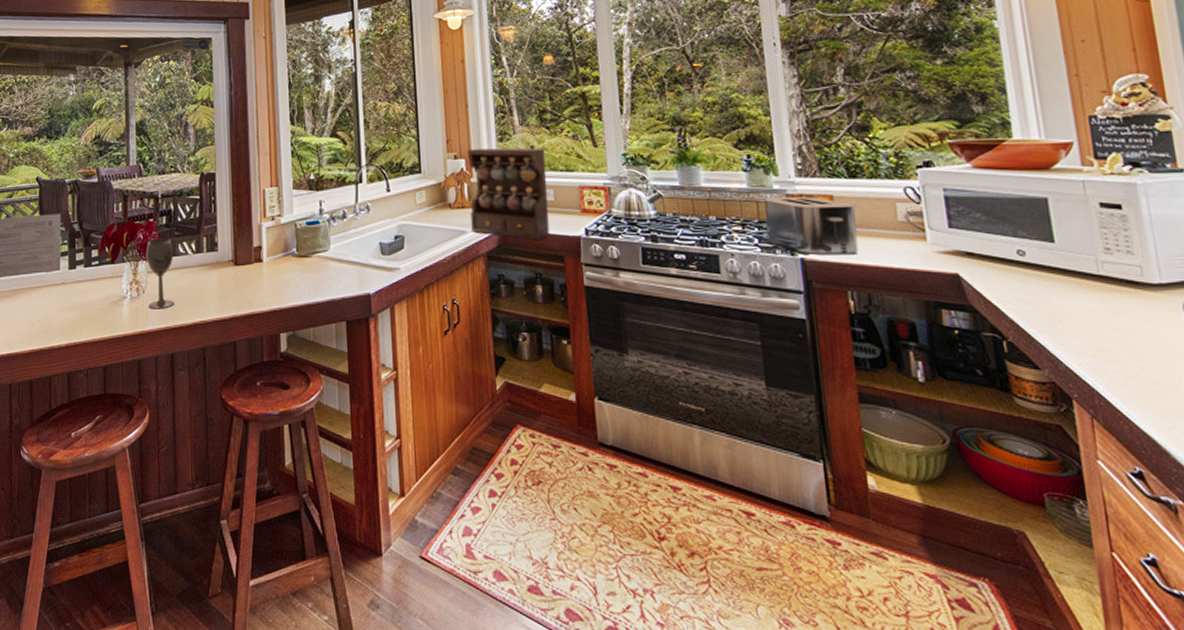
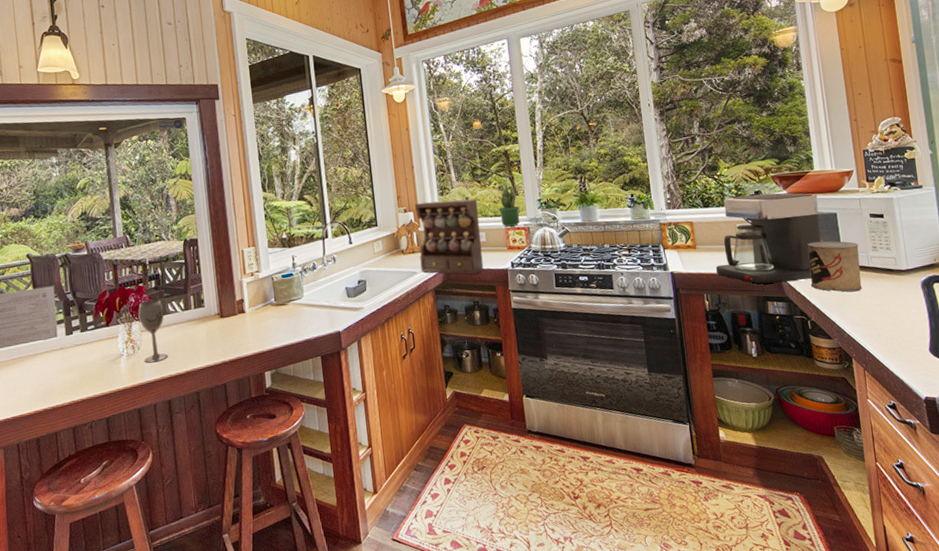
planter: none [571,133,599,185] -> present [498,184,520,227]
toaster: present [764,197,859,256] -> none [644,224,712,270]
coffee maker: none [864,165,1025,286] -> present [715,193,822,284]
tin can: none [1003,234,1089,308] -> present [808,241,863,292]

